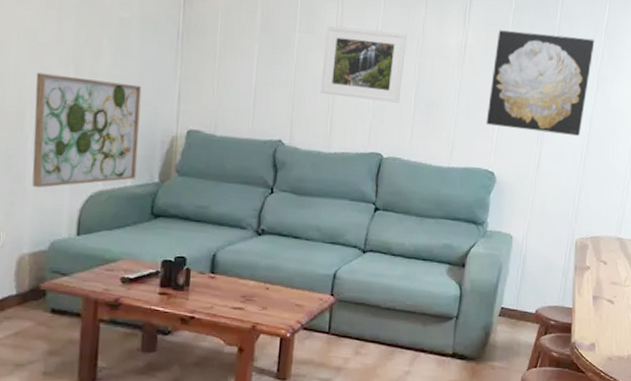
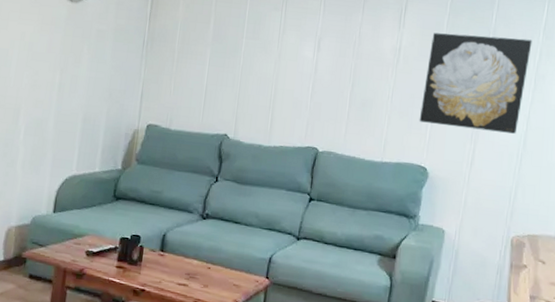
wall art: present [32,72,142,189] -> none [21,76,112,172]
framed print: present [320,25,407,103] -> none [263,32,344,102]

